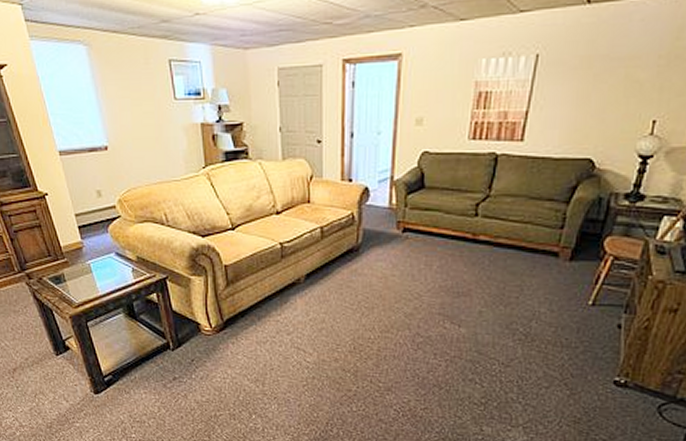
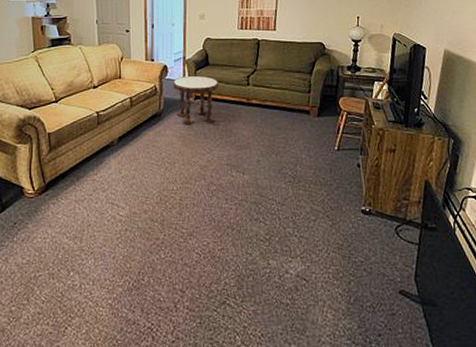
side table: none [375,201,437,264] -> present [173,75,219,125]

